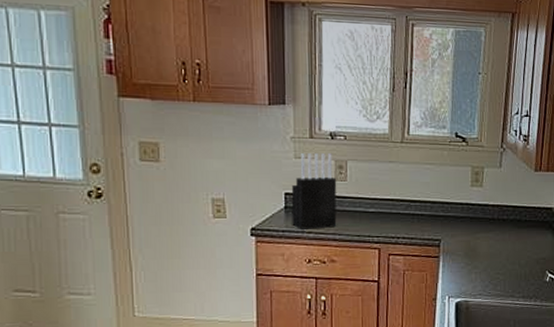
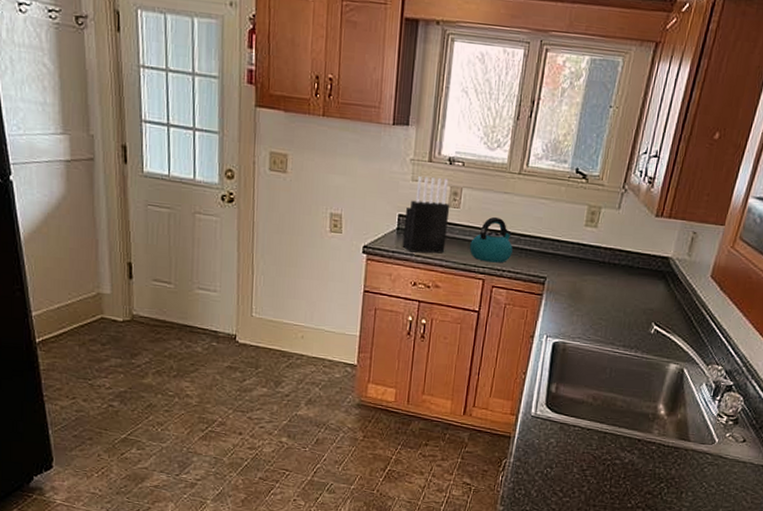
kettle: none [360,186,404,231] -> present [469,216,513,263]

